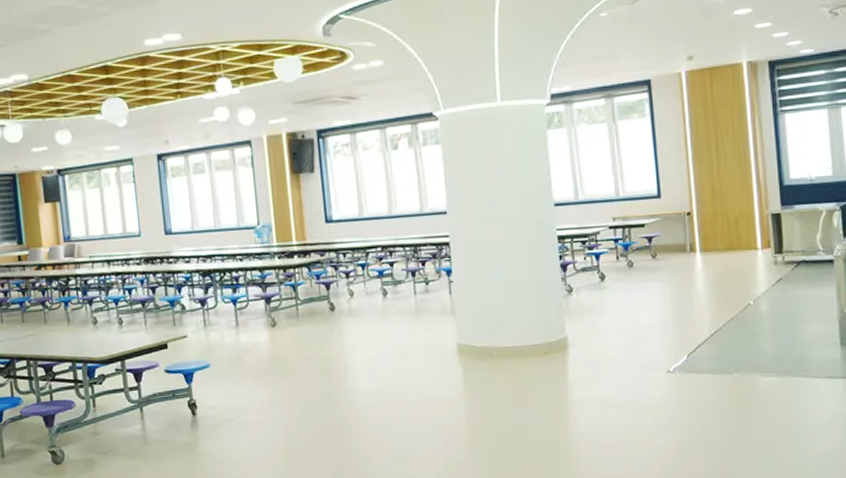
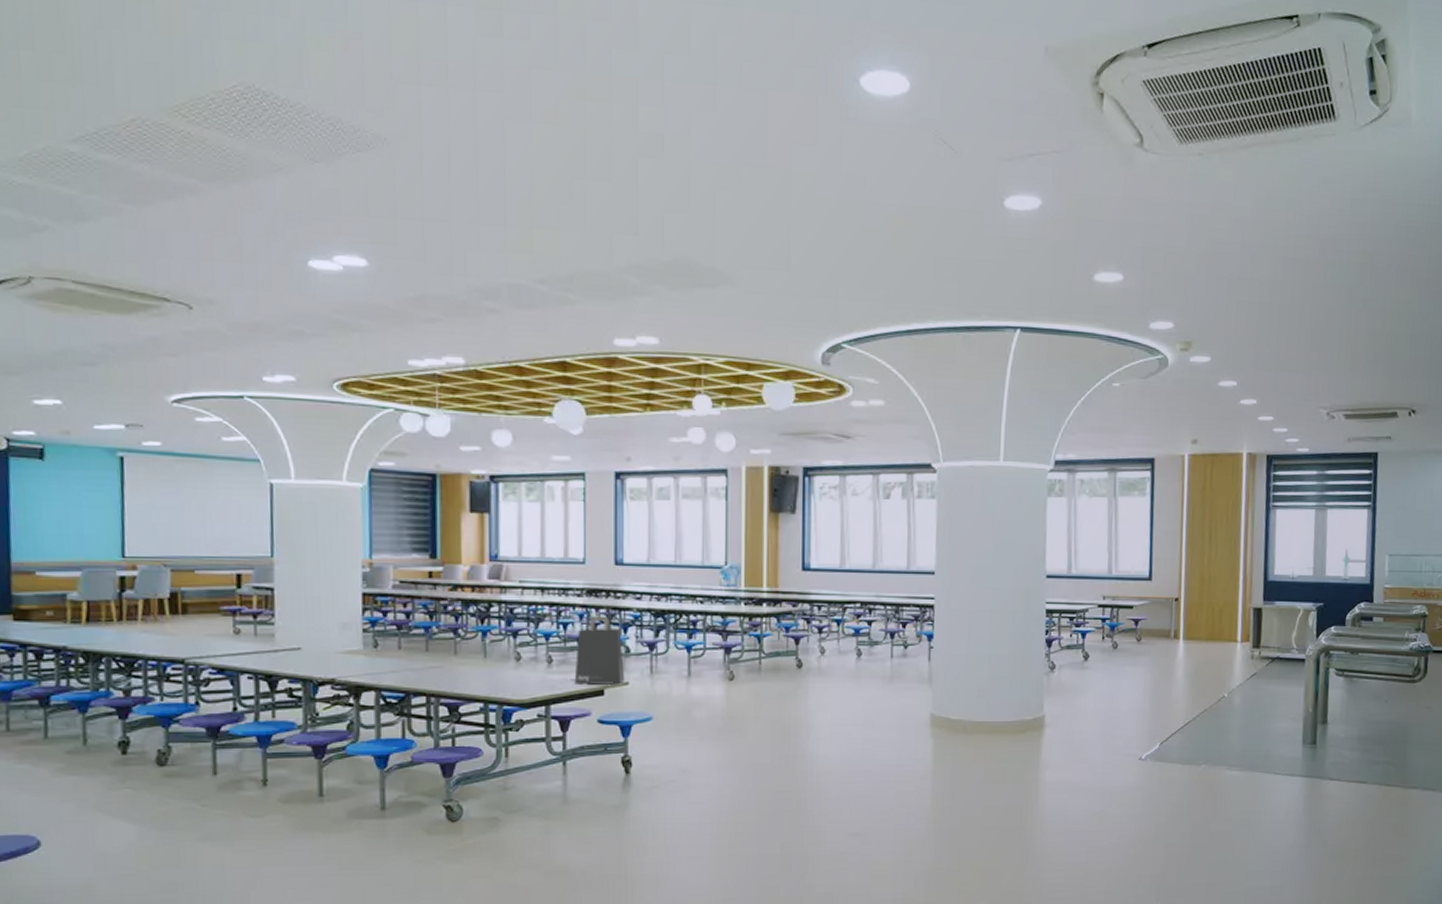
shopping bag: none [140,280,184,341] -> present [574,617,625,685]

